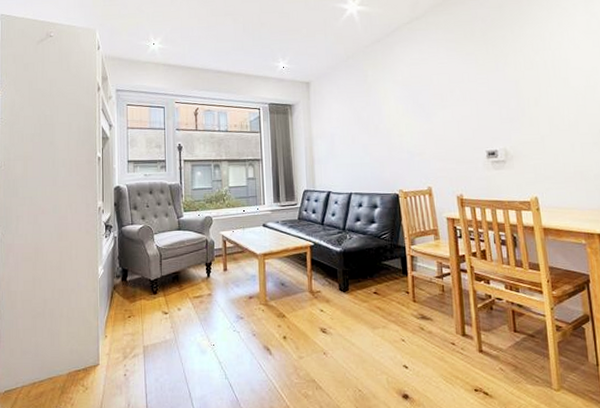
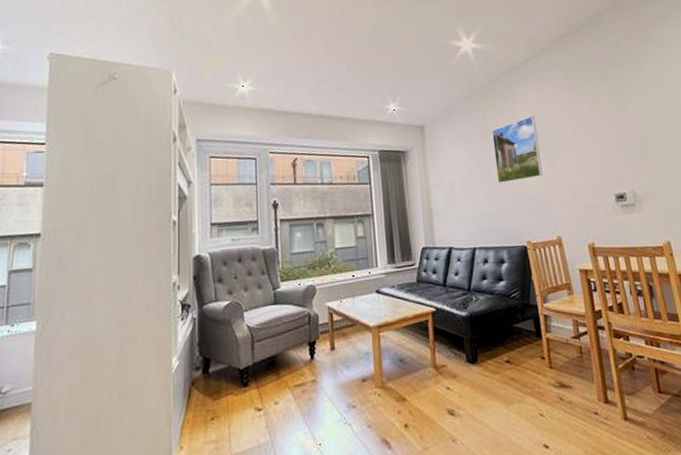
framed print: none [372,75,418,136] -> present [492,116,543,183]

